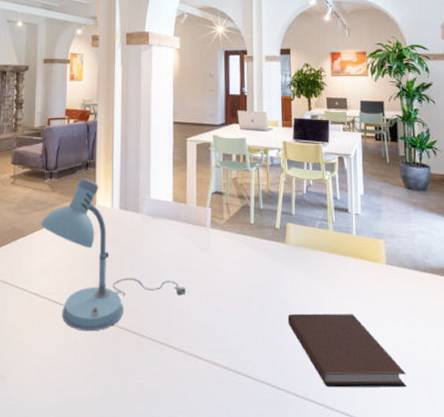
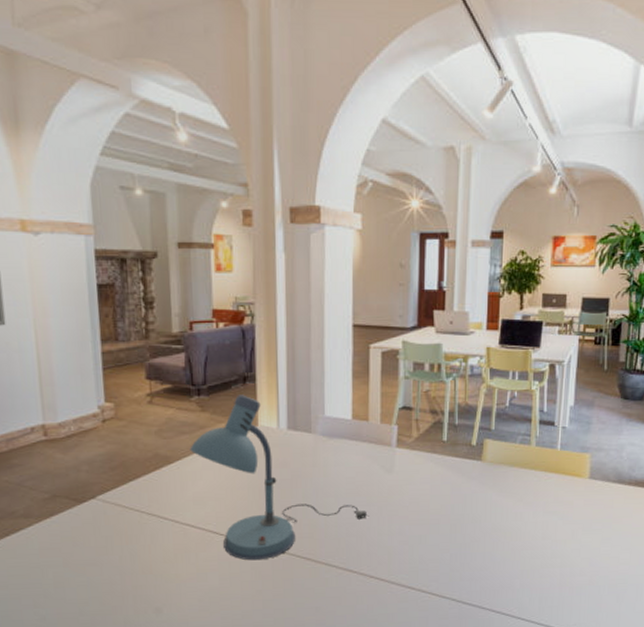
notebook: present [287,313,407,388] -> none [478,529,596,599]

